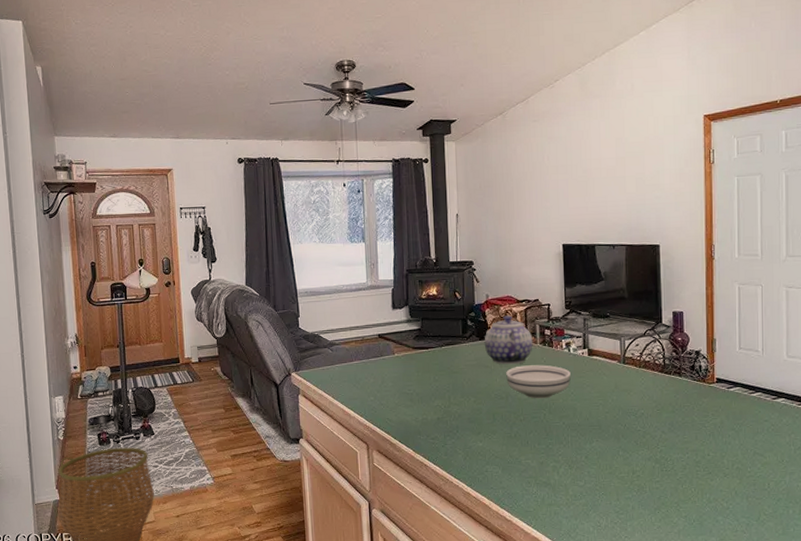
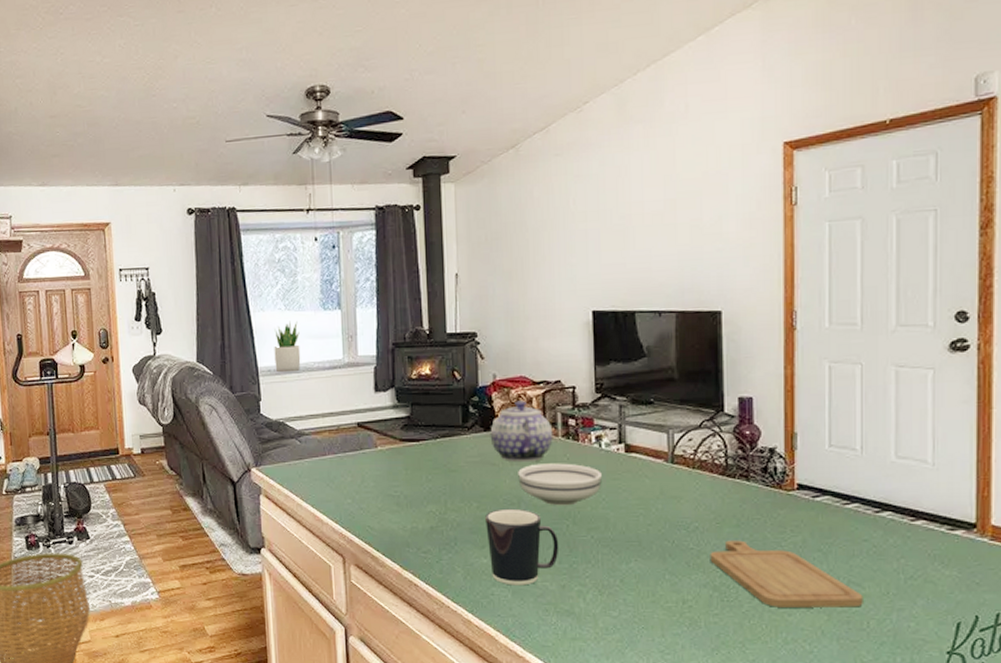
planter: none [310,251,332,294] -> present [274,320,301,373]
mug: none [481,401,539,464] -> present [485,508,559,586]
chopping board: none [652,423,765,475] -> present [710,540,863,608]

